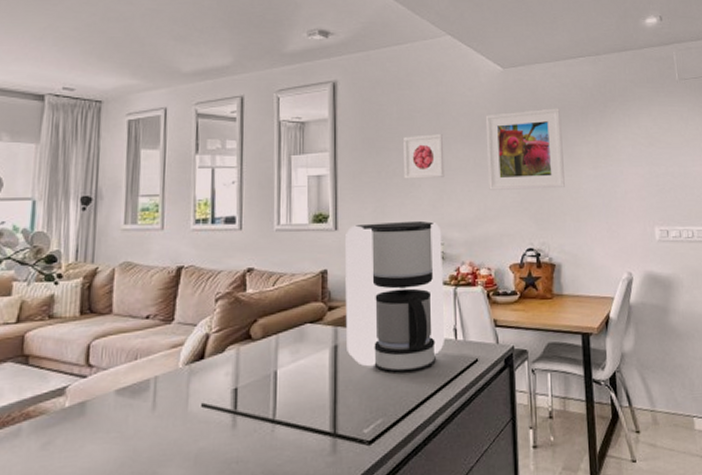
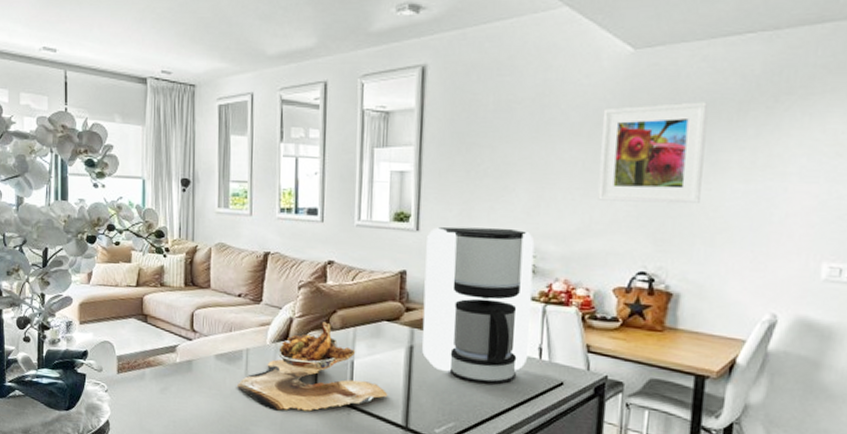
food platter: none [143,333,314,444] -> present [237,322,388,412]
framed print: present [404,134,445,179] -> none [496,130,547,183]

